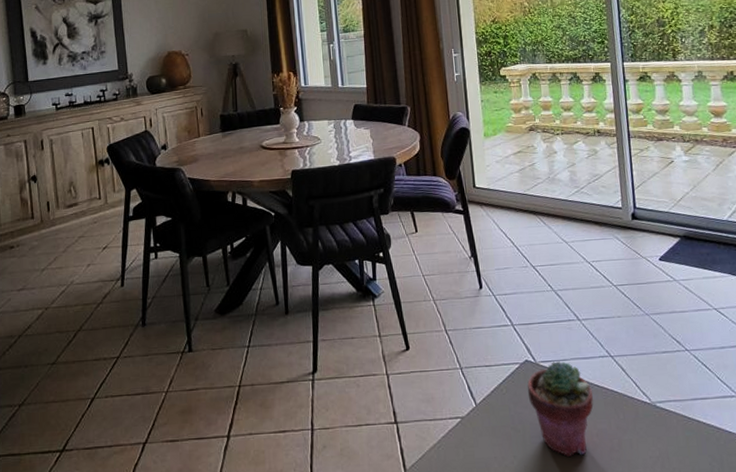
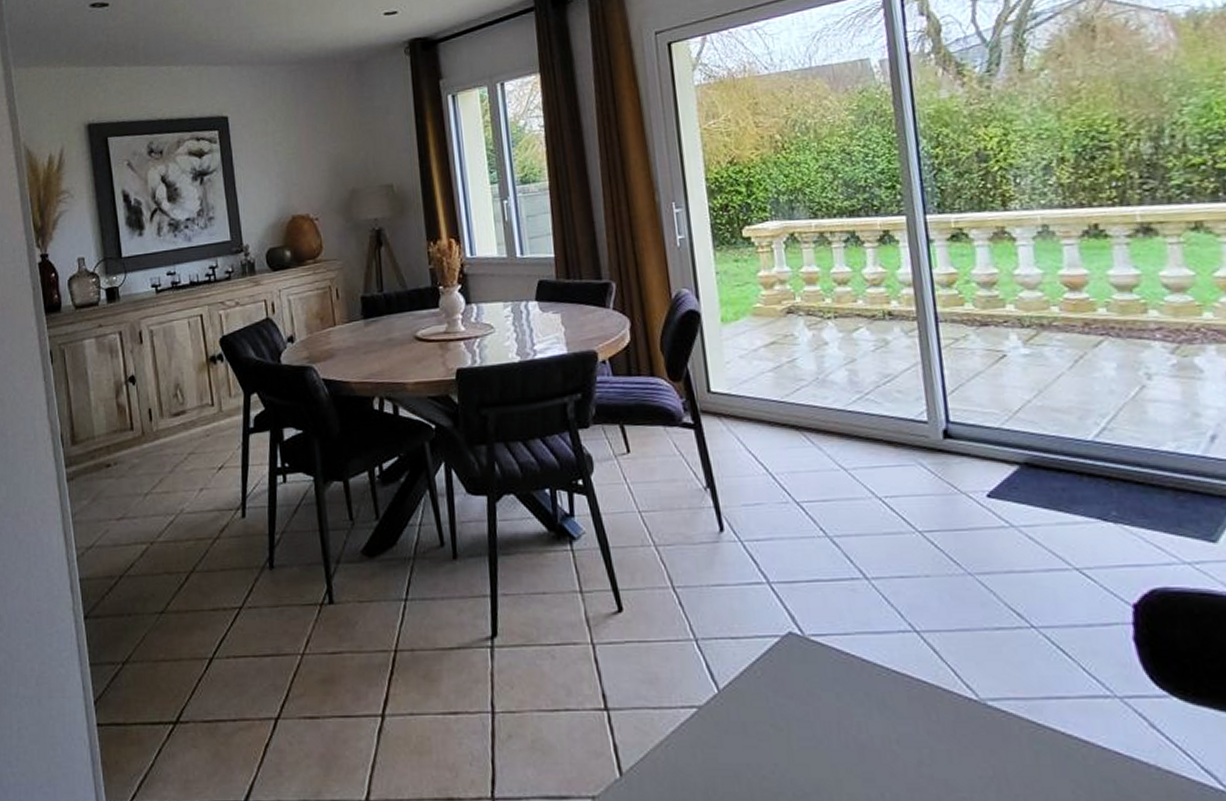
potted succulent: present [527,361,594,457] -> none [791,635,891,769]

